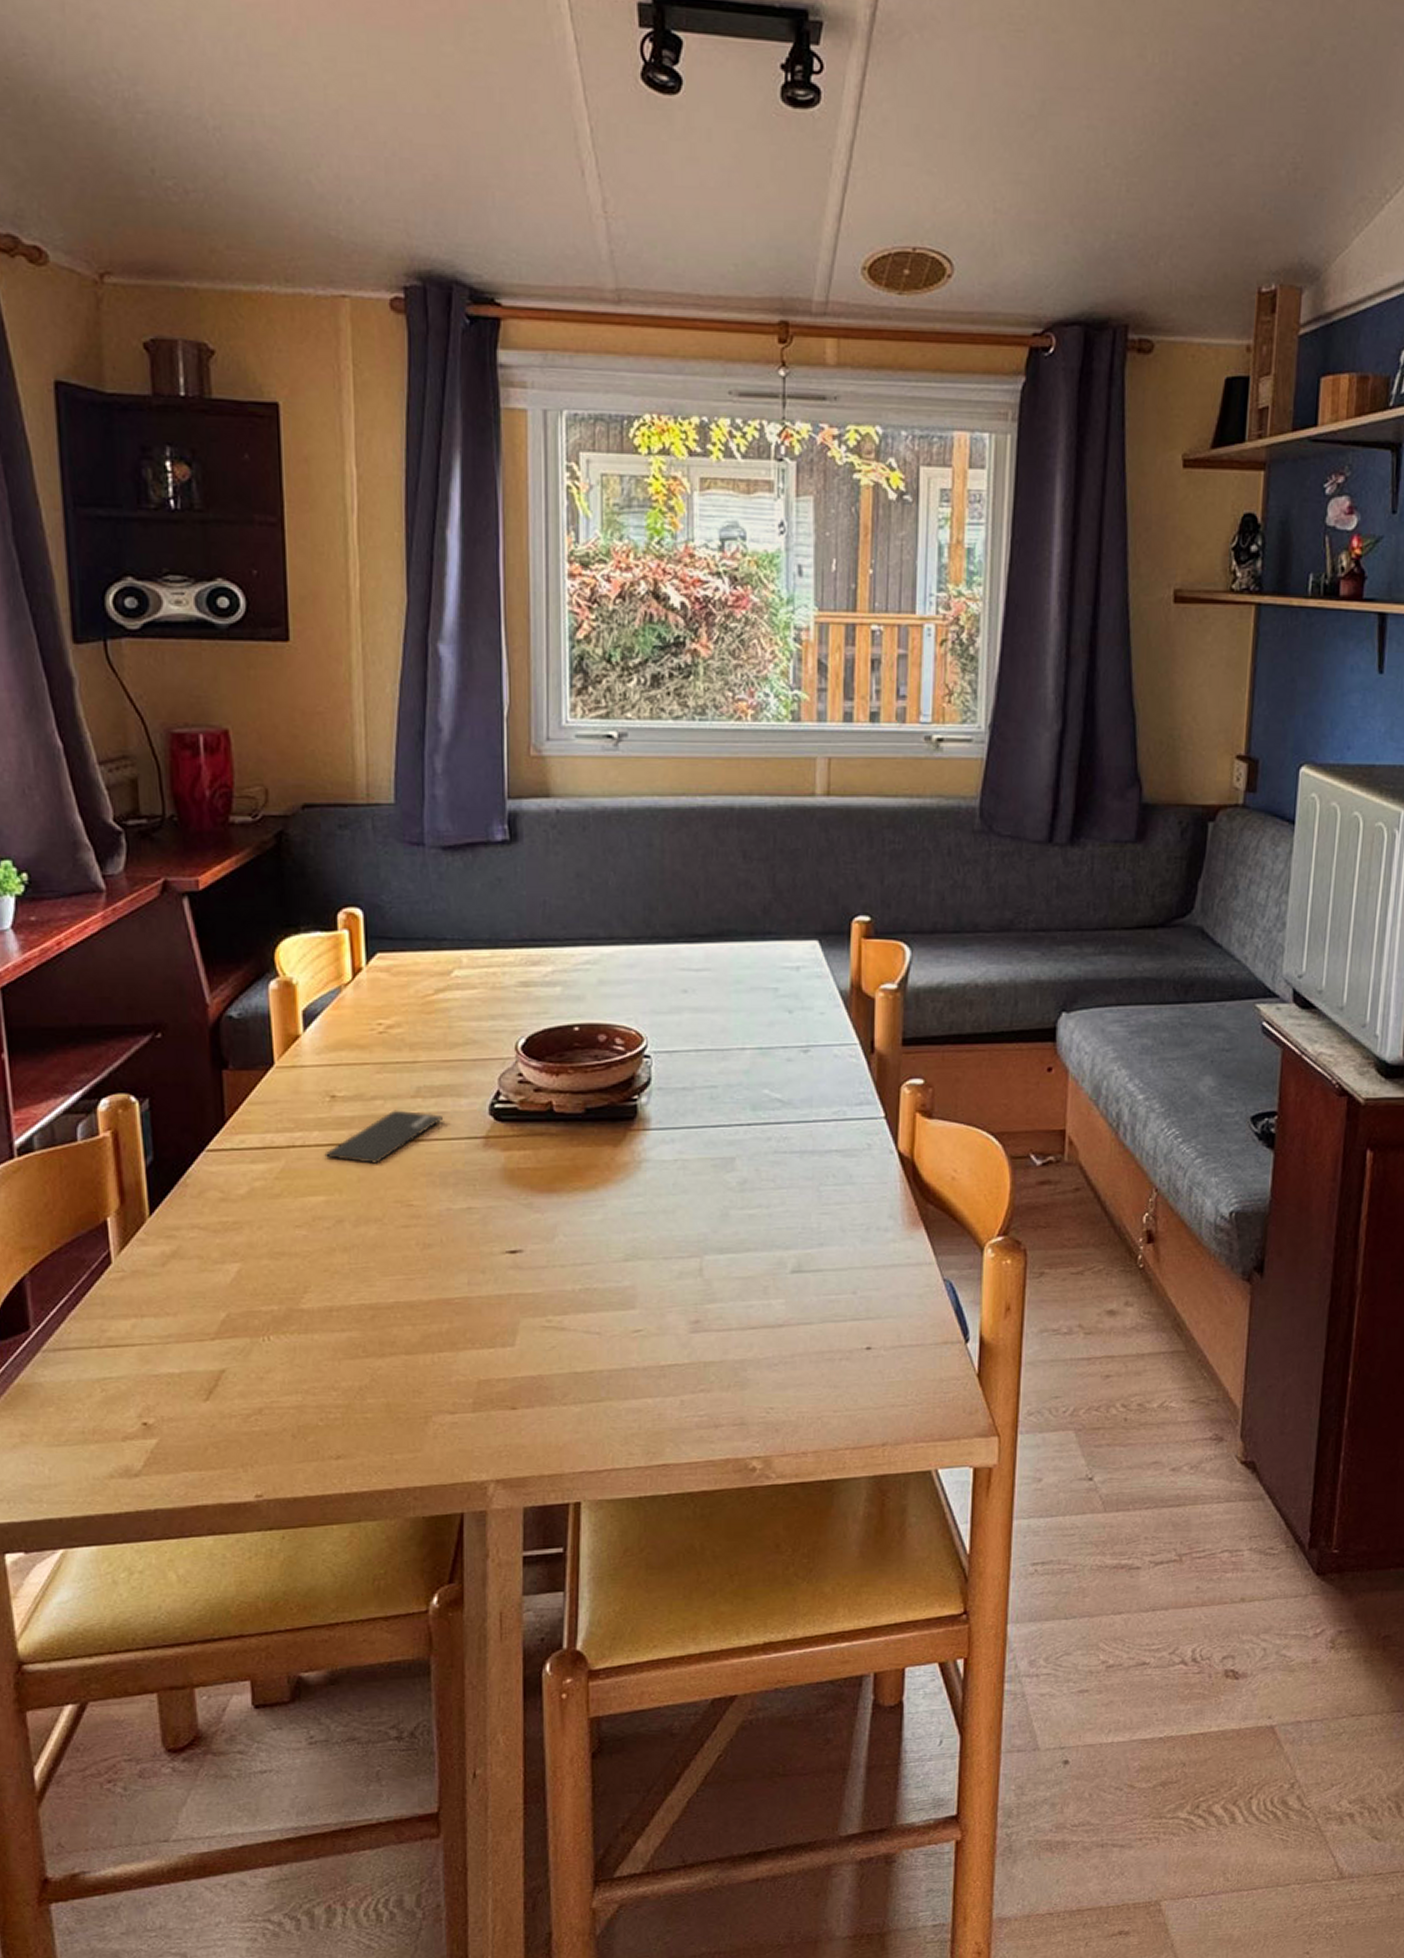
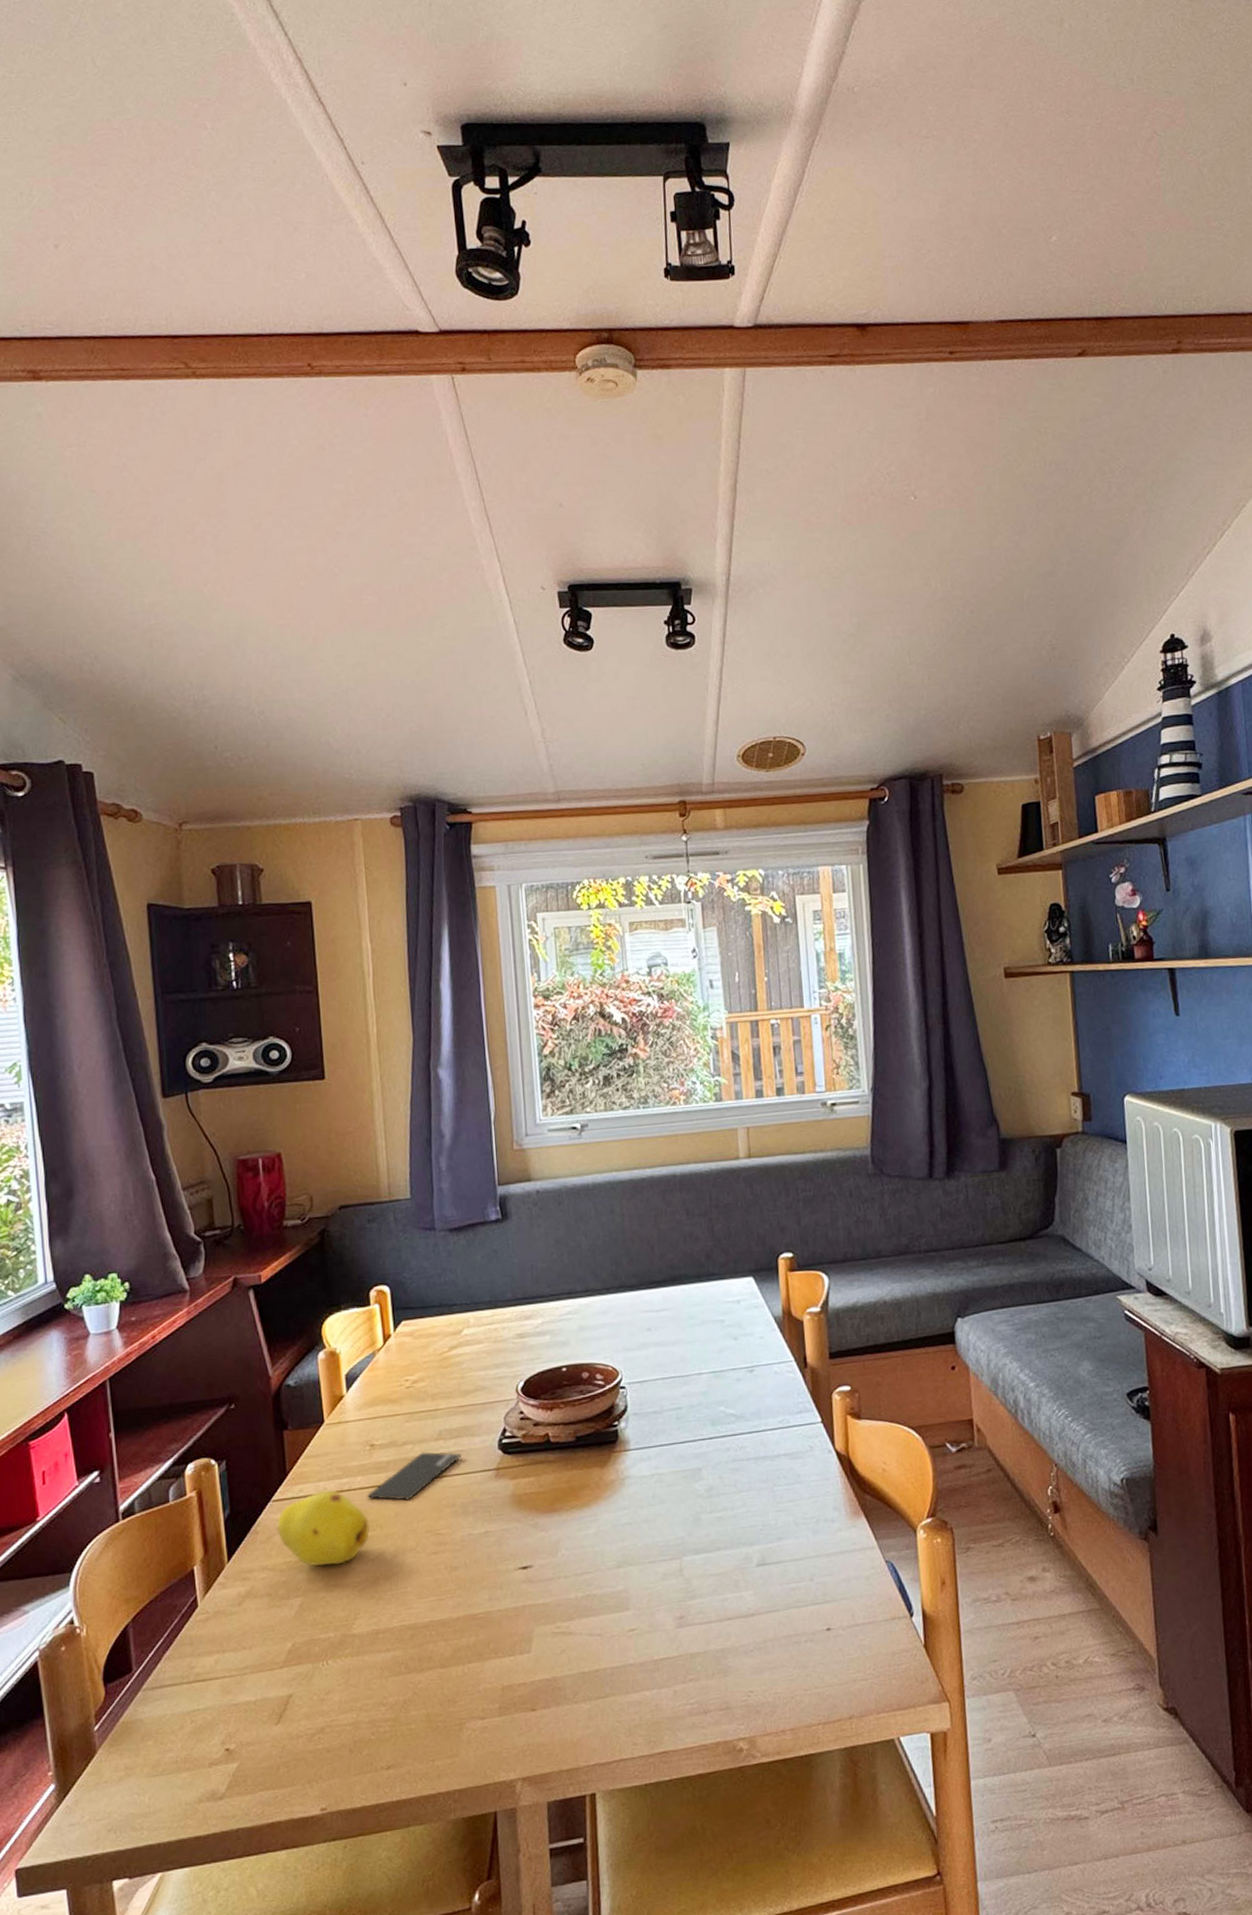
fruit: none [210,1144,327,1230] -> present [276,1490,371,1566]

